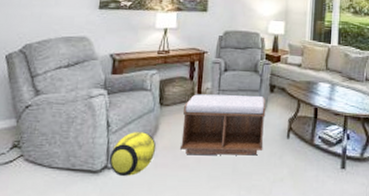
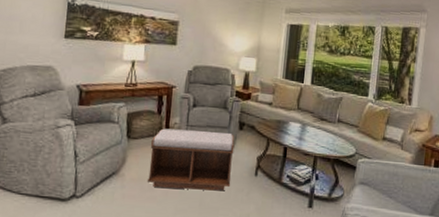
ball: present [108,132,157,176] -> none [77,163,124,205]

